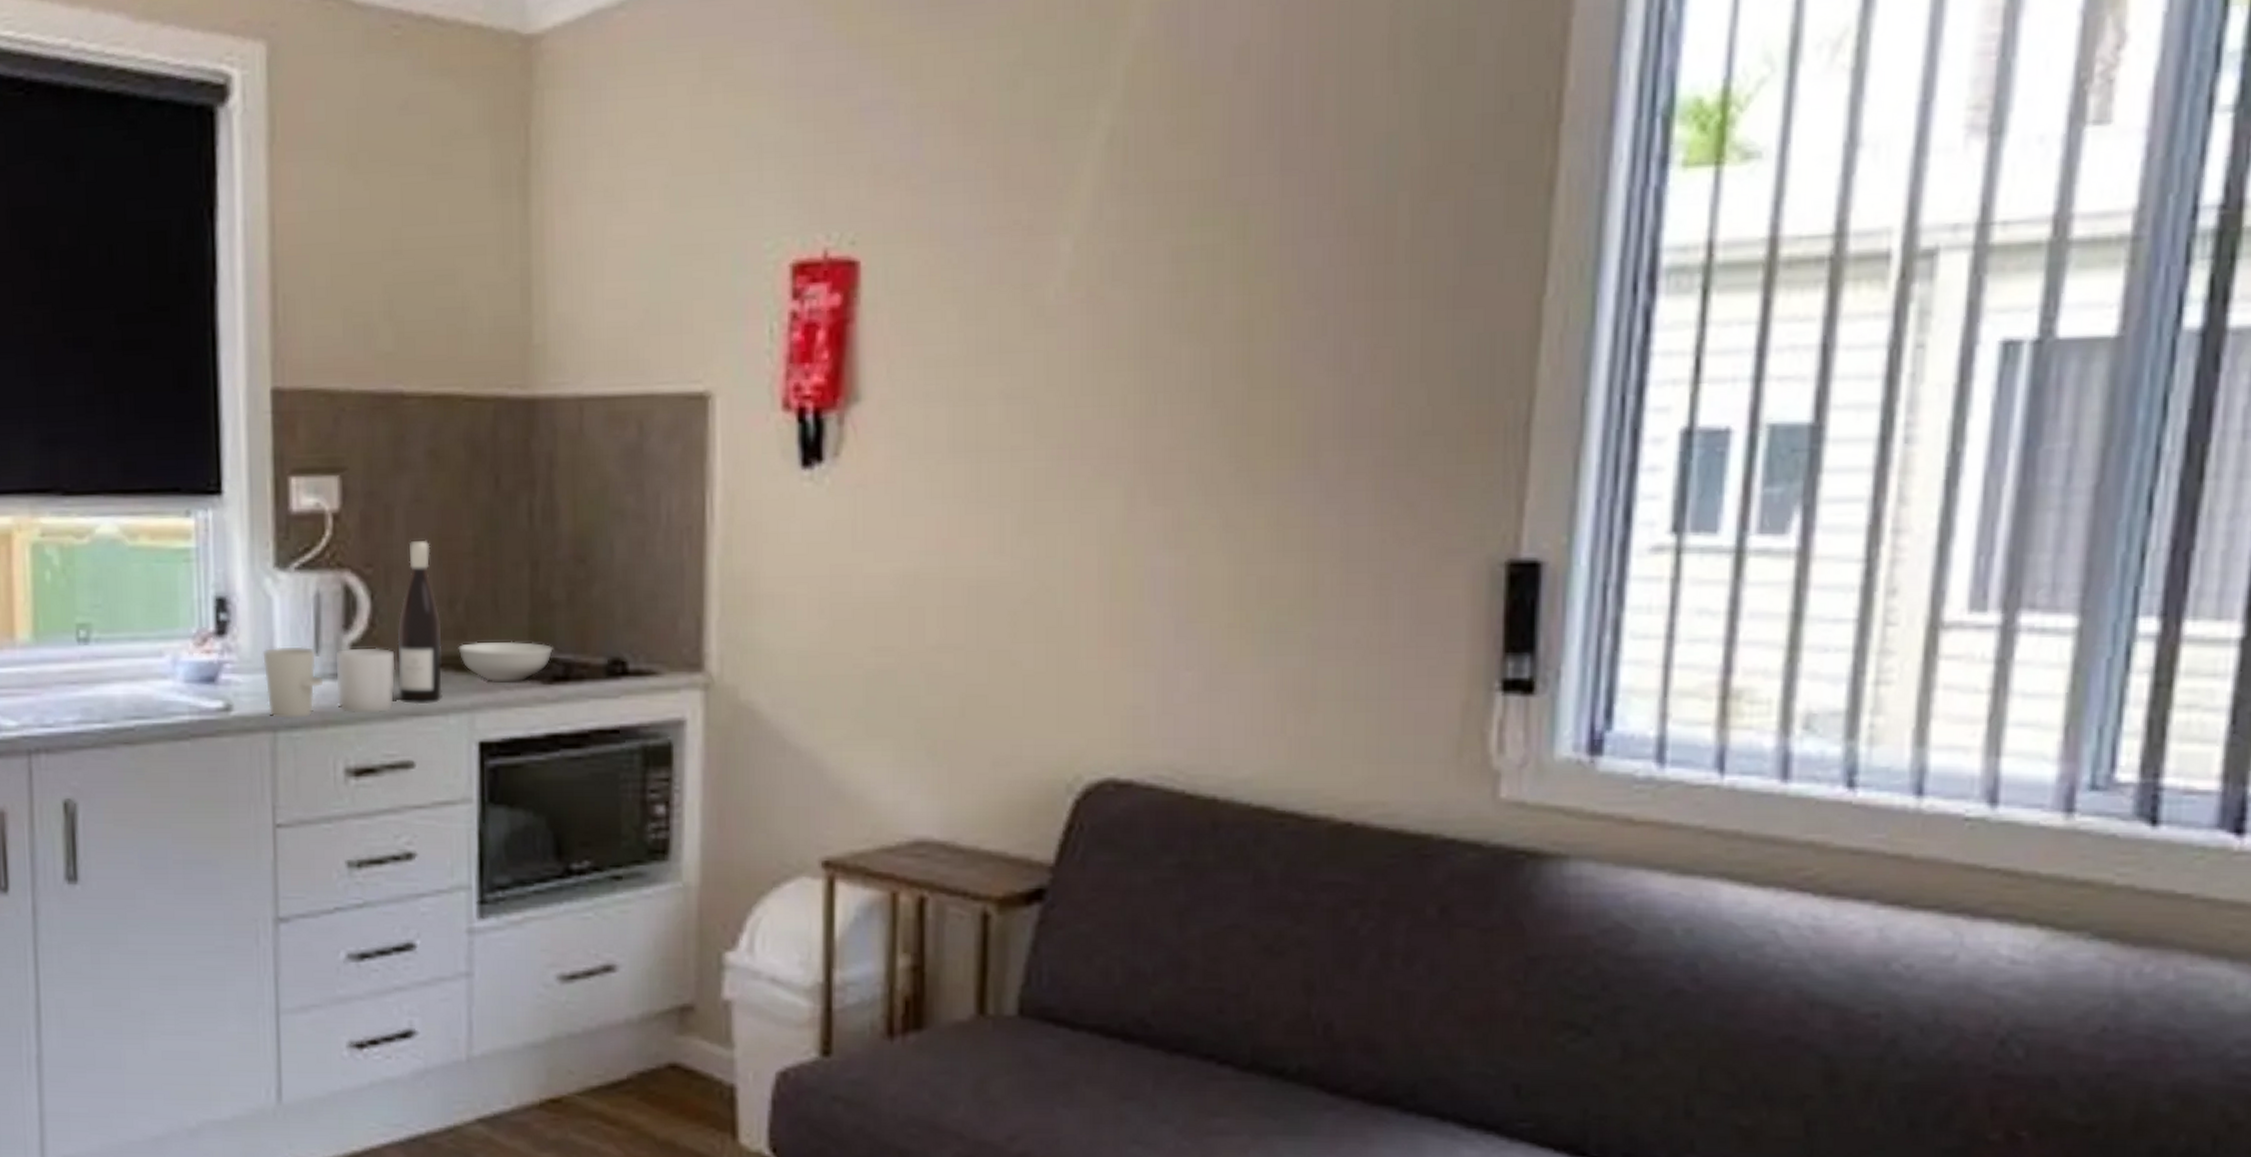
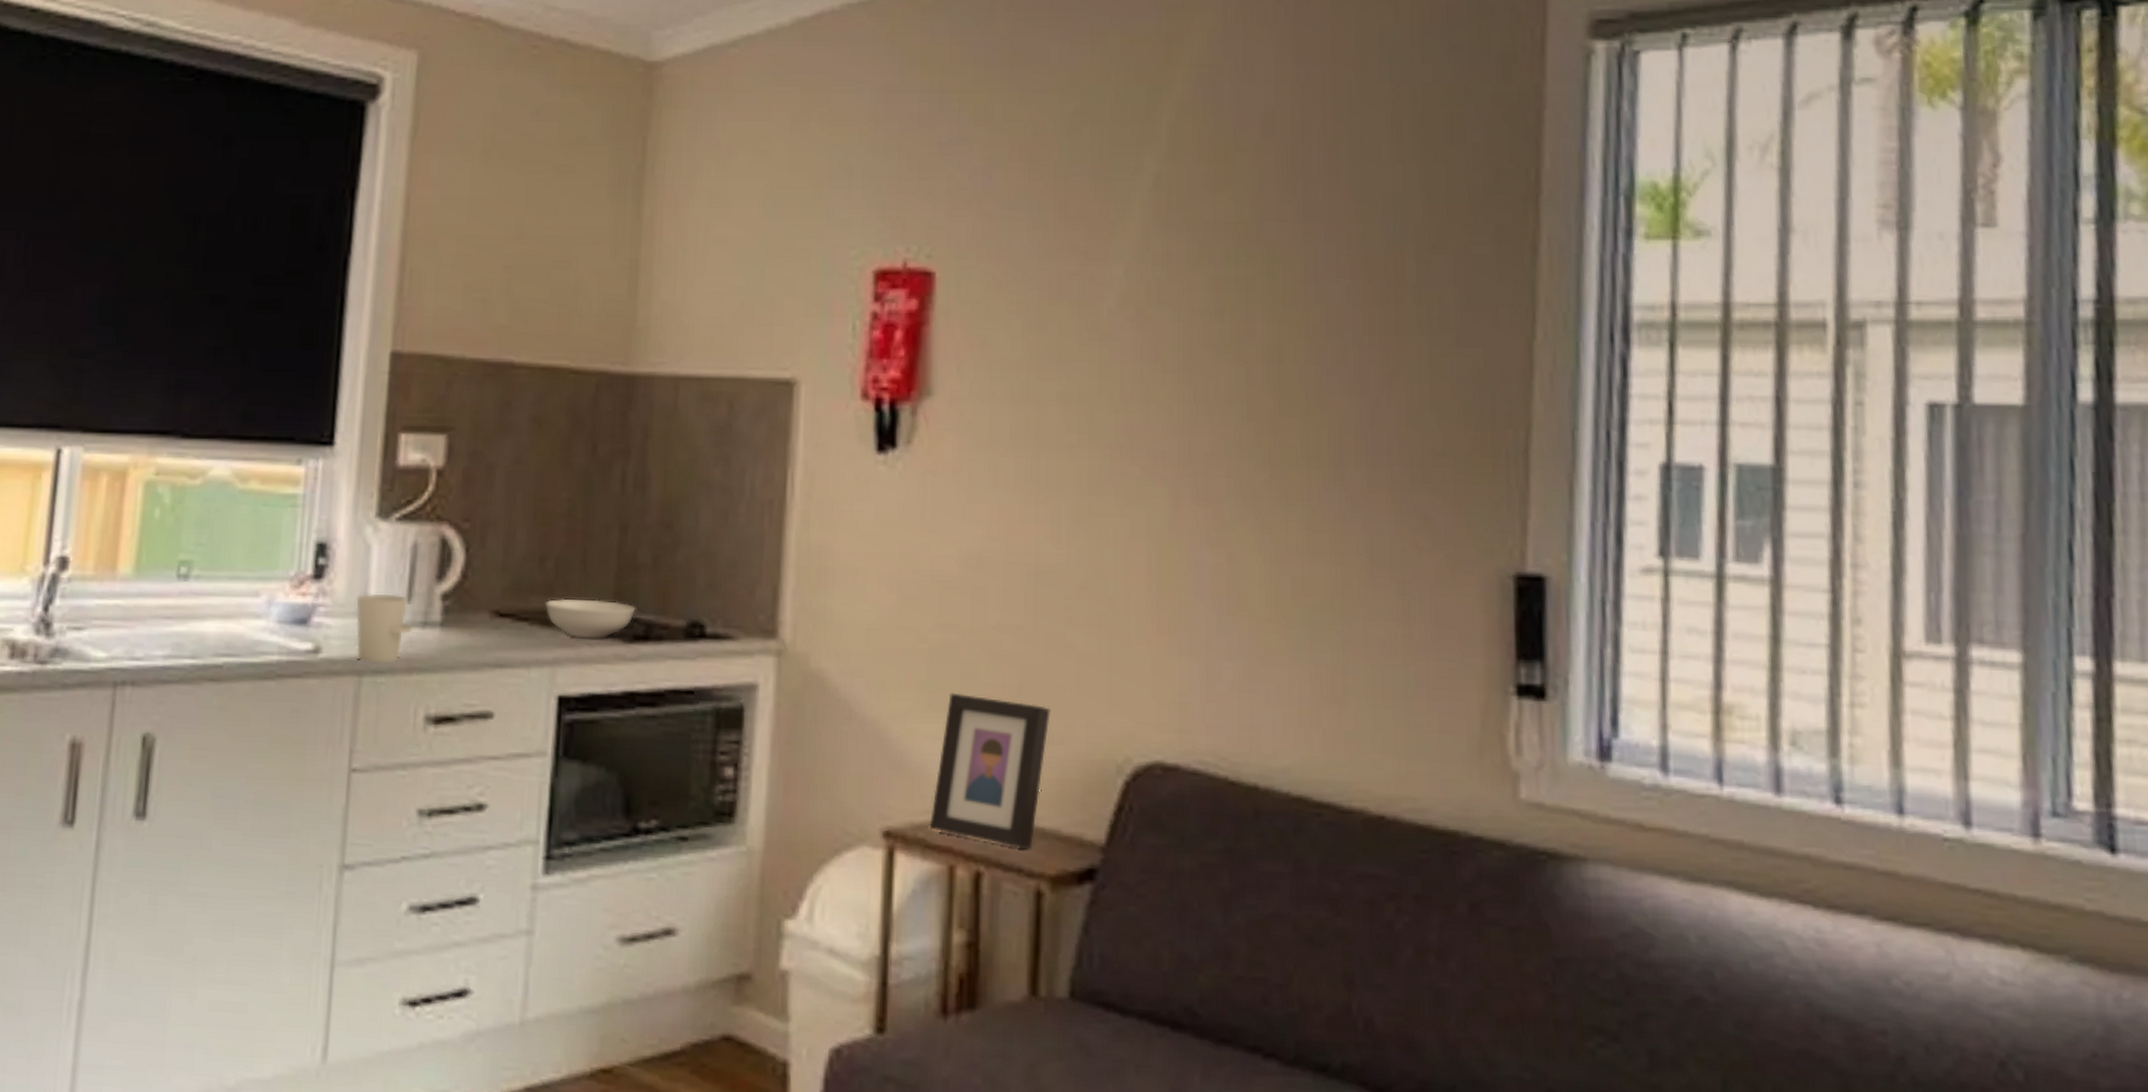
mug: present [337,647,397,714] -> none [424,598,485,663]
bottle: present [397,540,442,705] -> none [483,499,531,657]
picture frame: none [871,718,995,872] -> present [930,692,1050,849]

